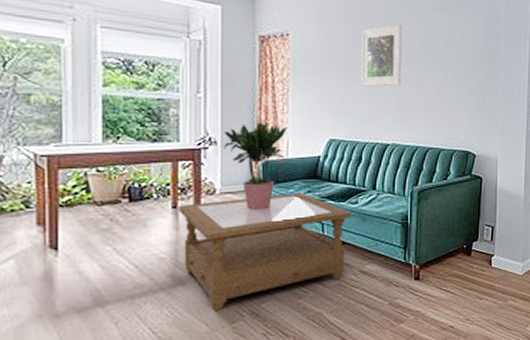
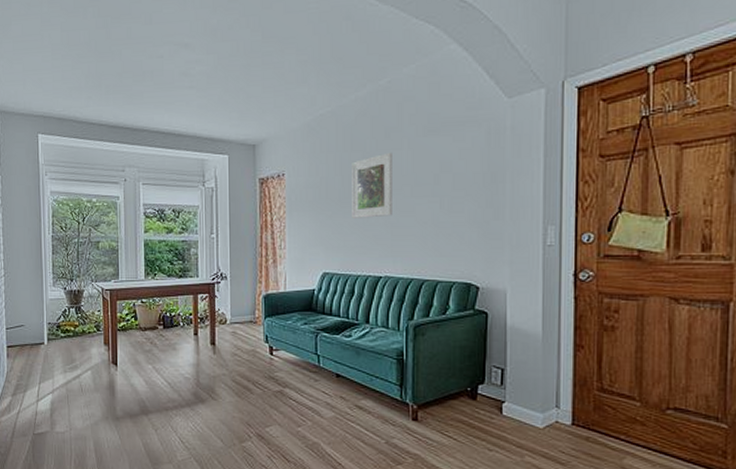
coffee table: present [178,193,351,311] -> none [199,324,345,430]
potted plant: present [224,121,287,210] -> none [232,257,285,339]

